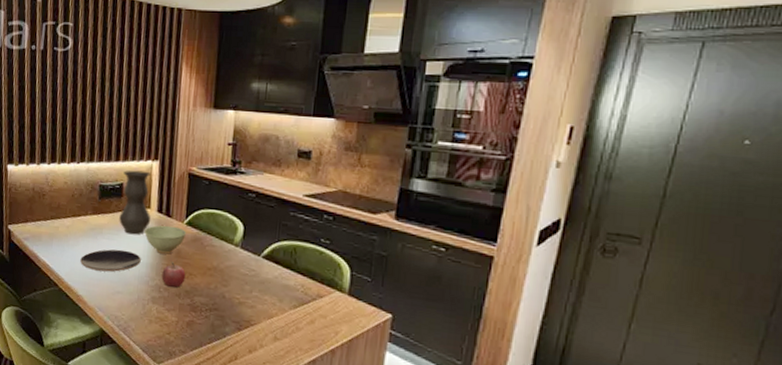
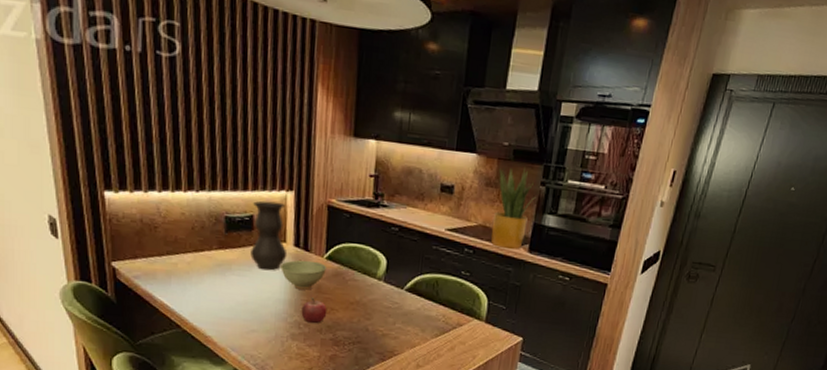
plate: present [80,249,141,272] -> none [206,286,278,311]
planter: none [351,129,401,217] -> present [490,167,536,250]

